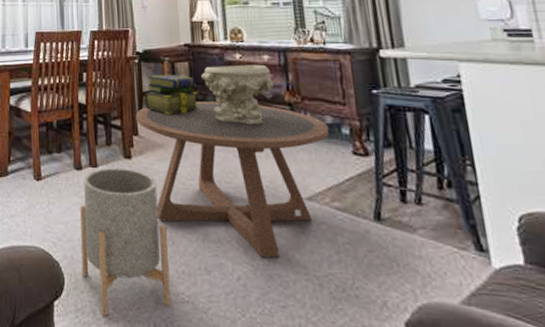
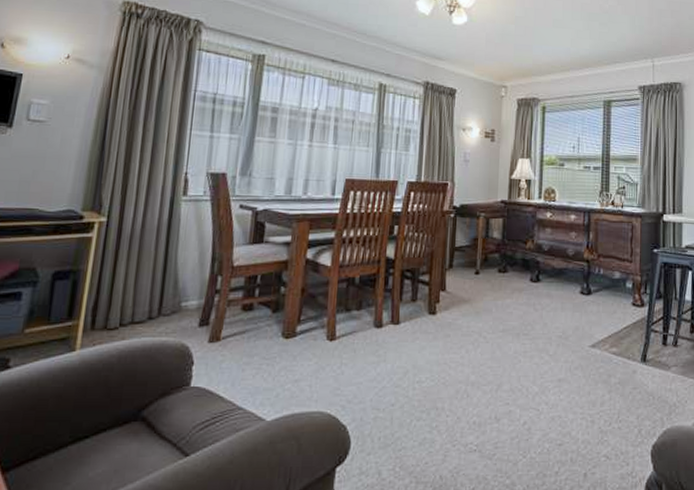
planter: present [80,167,171,316] -> none [370,324,464,475]
coffee table: present [135,101,330,259] -> none [445,257,617,402]
stack of books: present [144,75,199,114] -> none [456,230,508,270]
decorative bowl: present [201,64,274,125] -> none [513,223,577,280]

